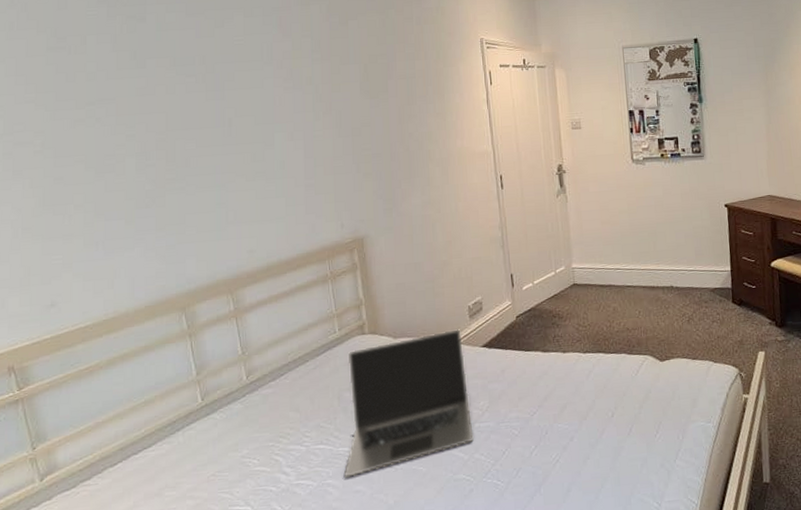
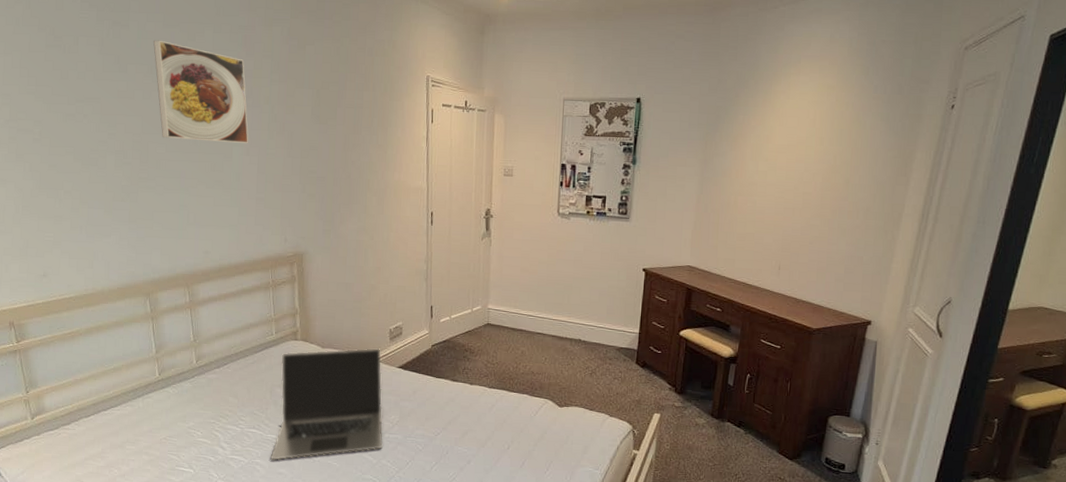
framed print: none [176,30,292,133] -> present [153,40,249,144]

